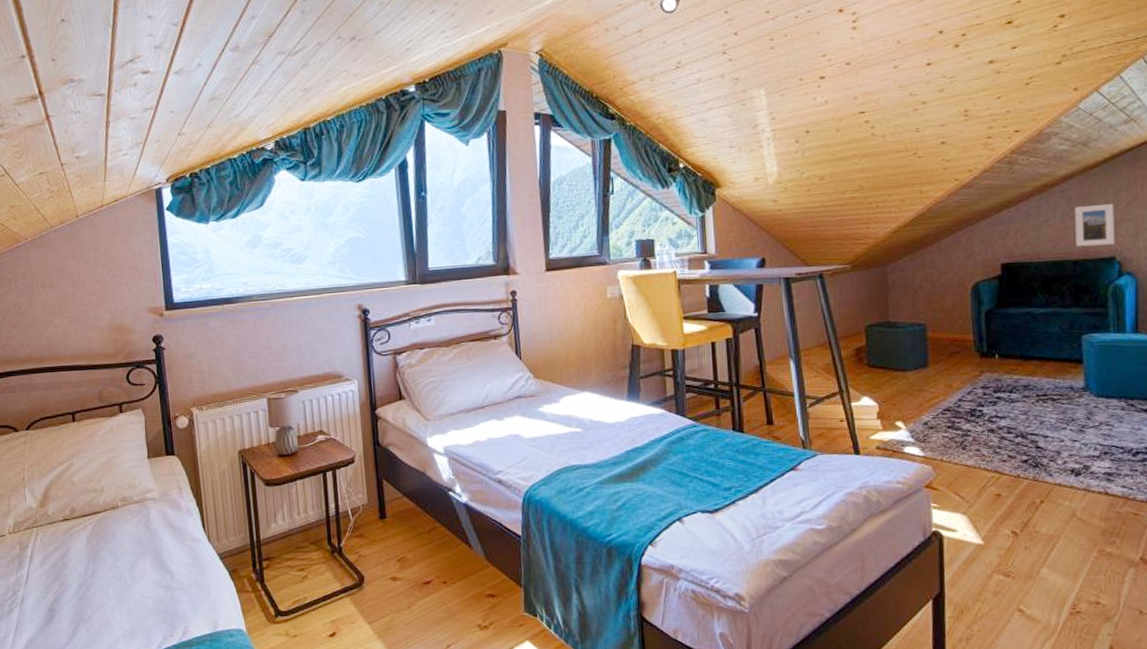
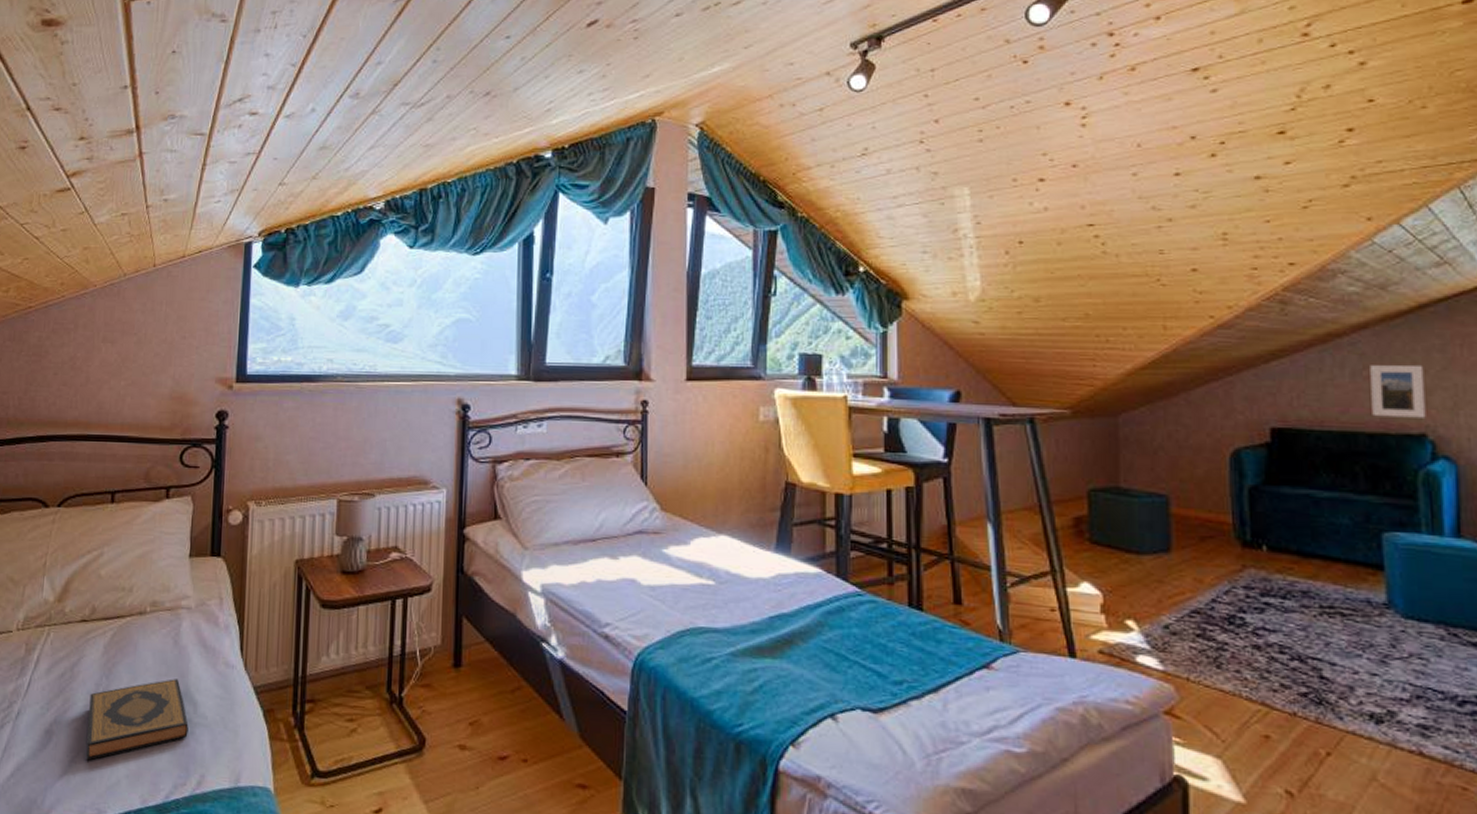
hardback book: none [81,556,169,628] -> present [86,679,189,761]

